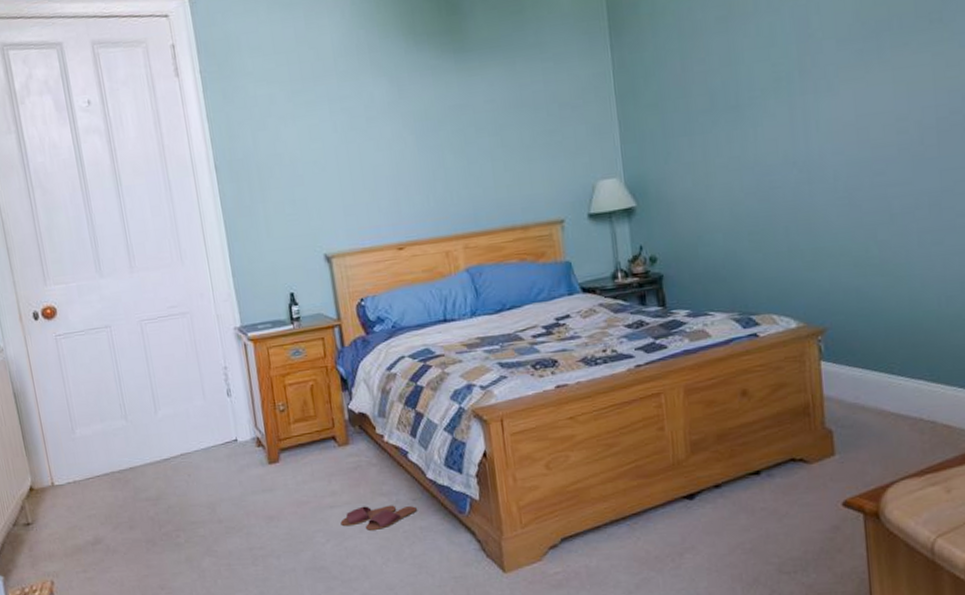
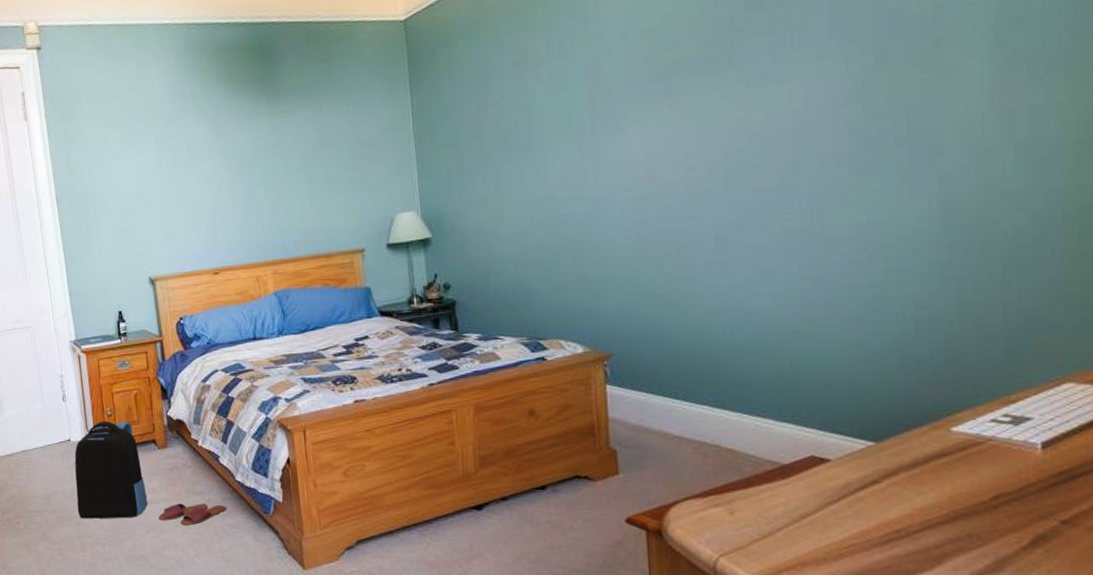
backpack: none [242,417,329,529] -> present [74,421,148,519]

